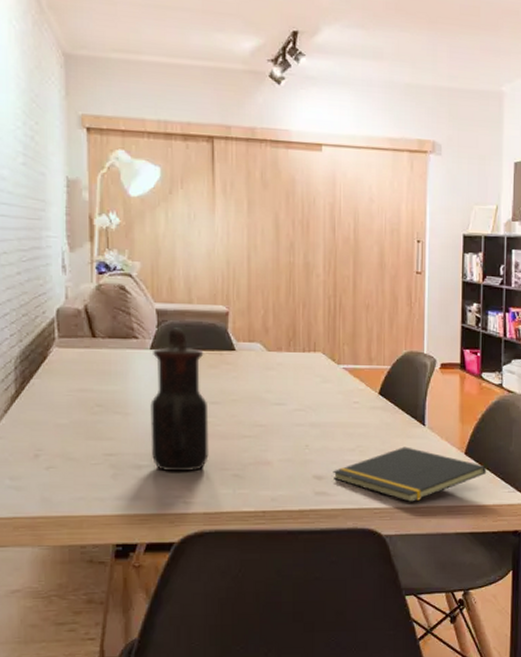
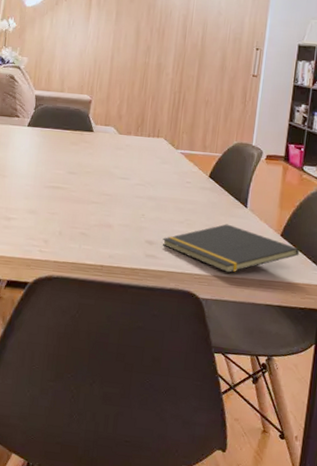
teapot: present [150,328,209,472] -> none [19,110,69,226]

